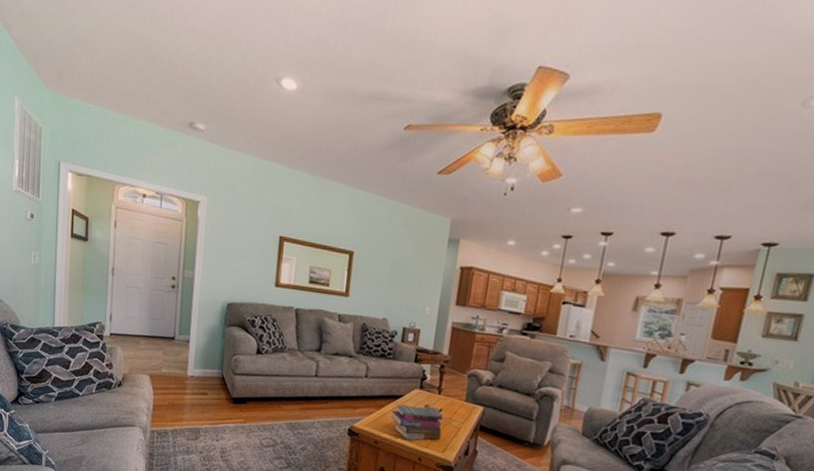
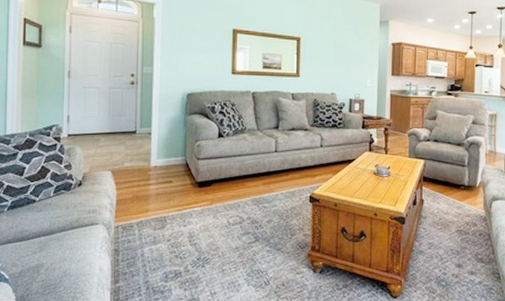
books: present [390,405,442,441] -> none [346,167,392,199]

